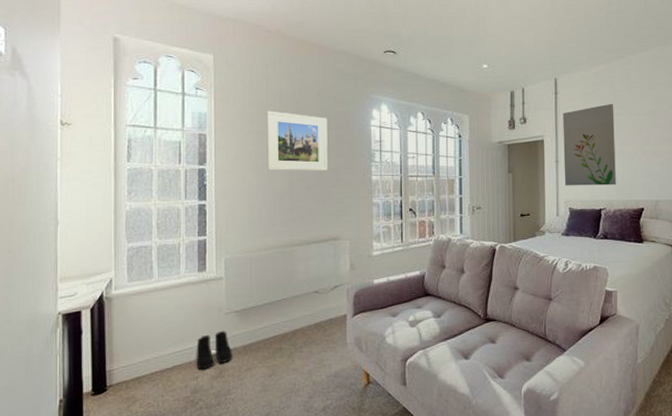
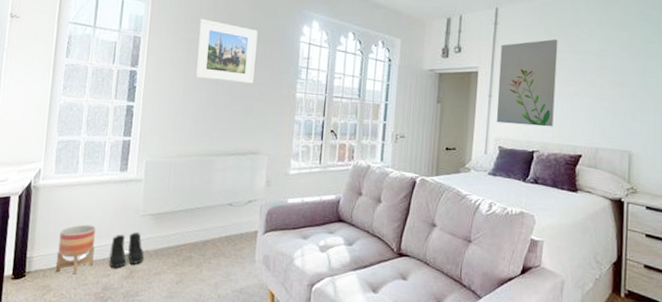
planter: none [139,329,179,382] -> present [55,224,96,275]

